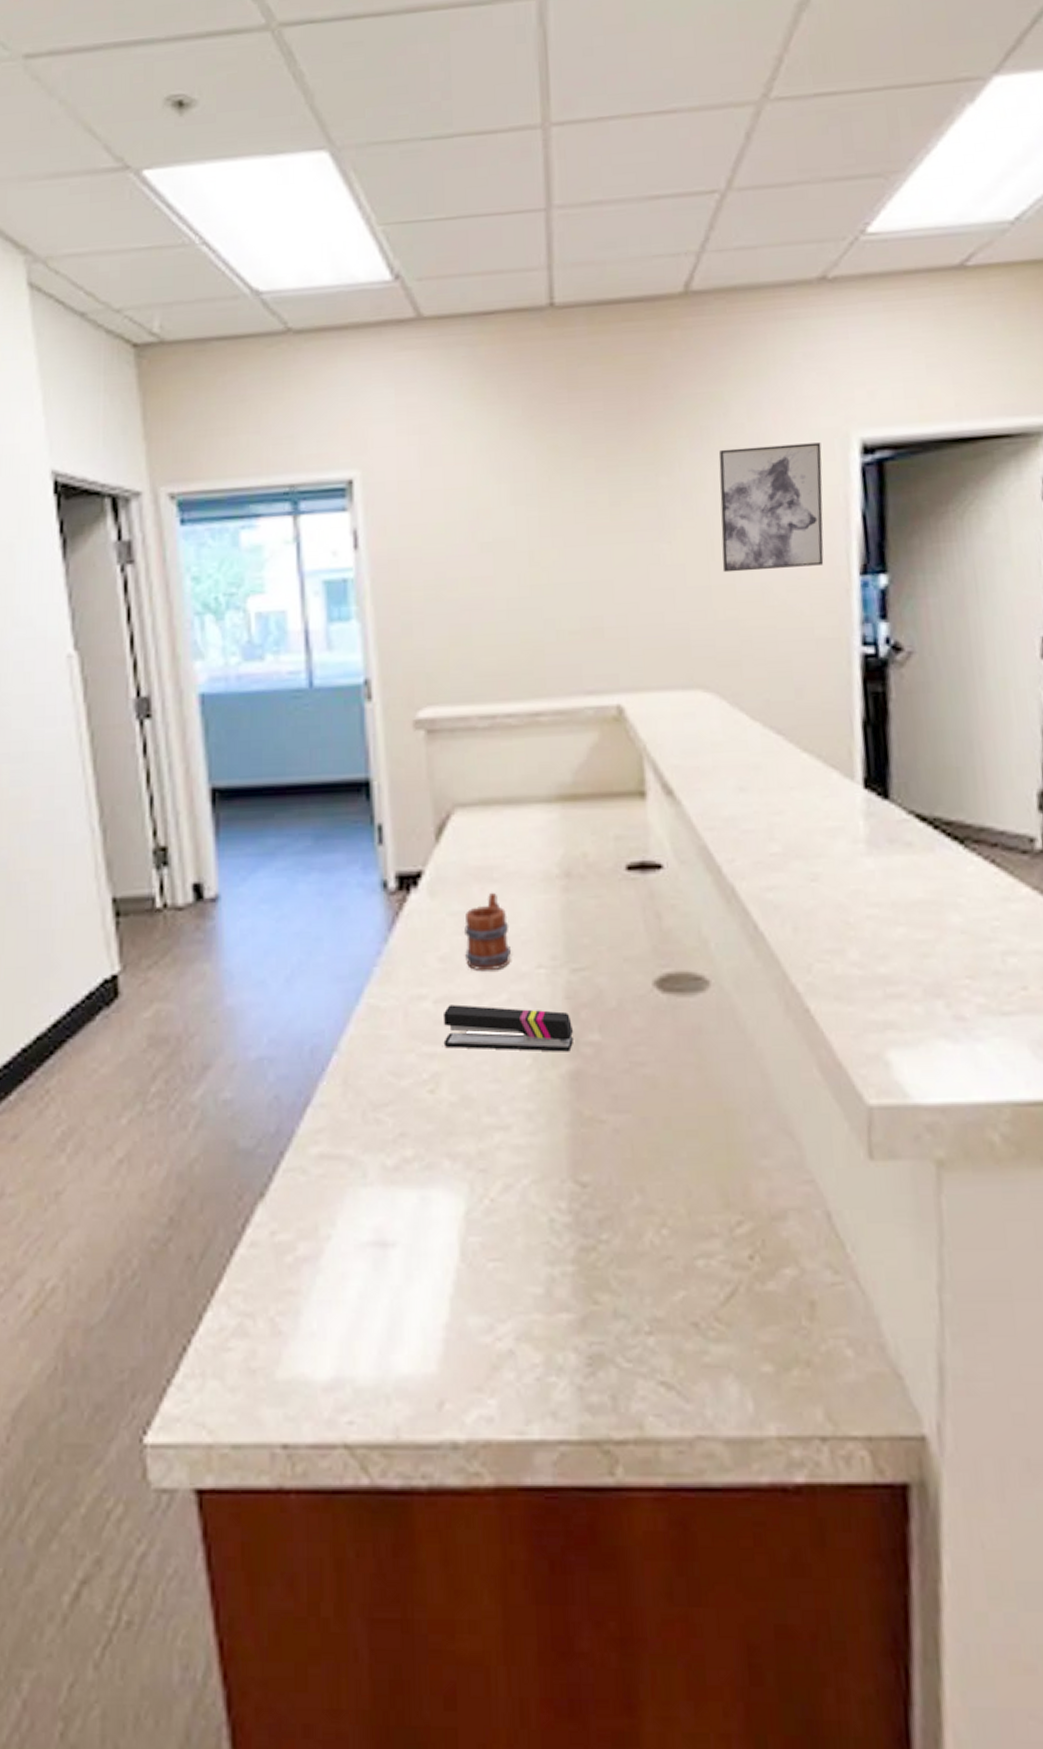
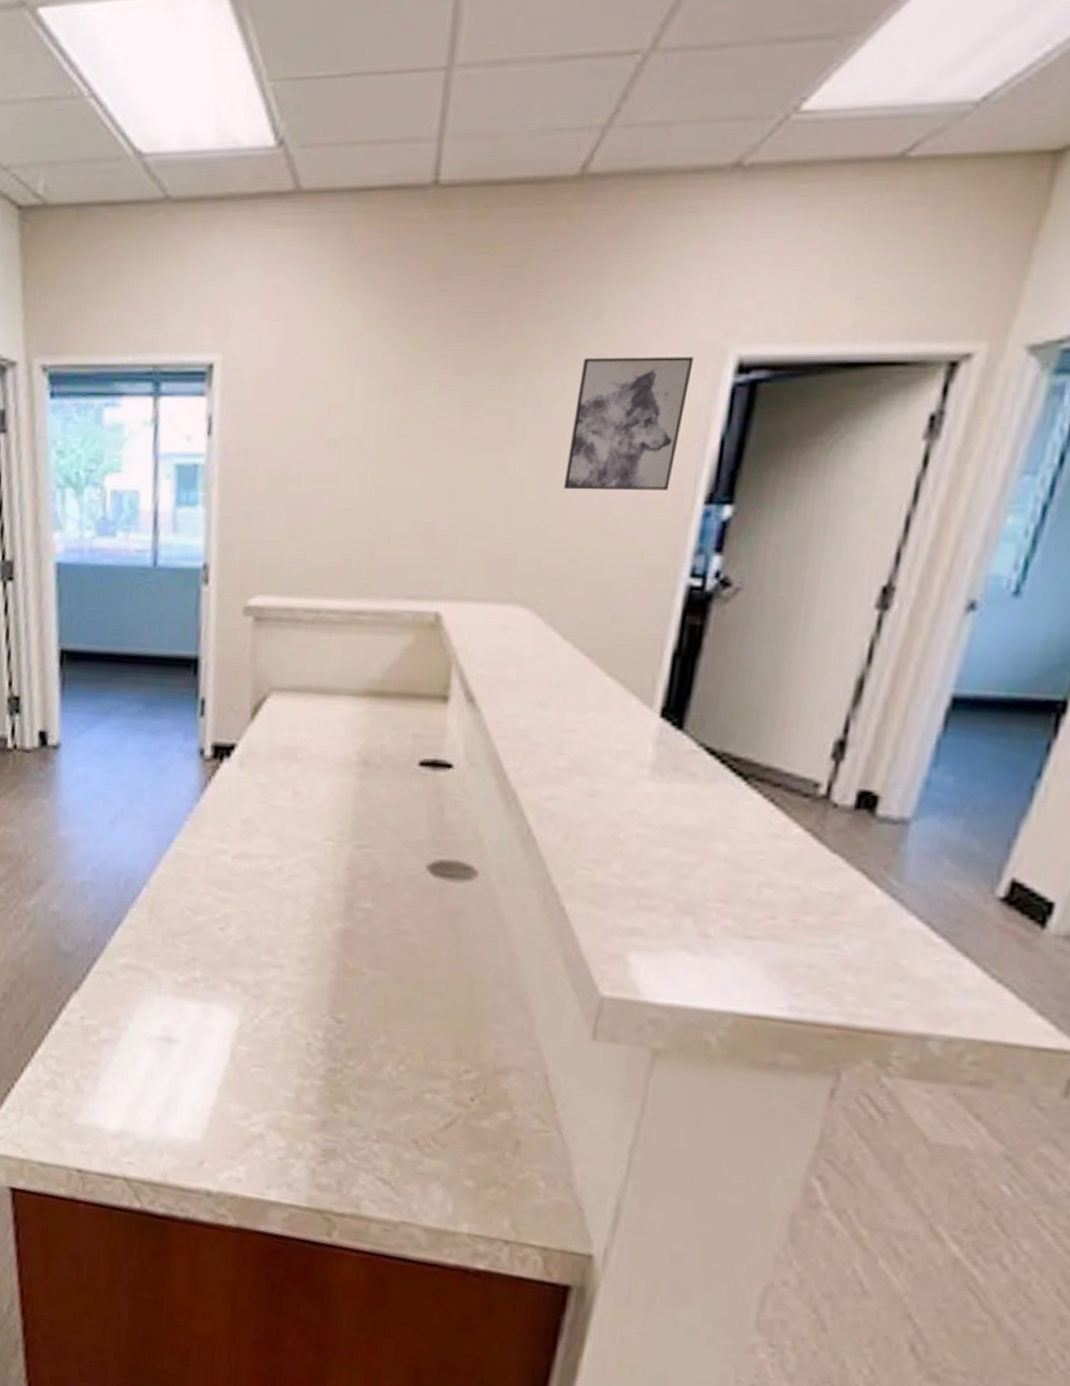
stapler: present [442,1004,574,1052] -> none [236,861,350,914]
mug: present [464,892,512,972] -> none [264,770,306,838]

